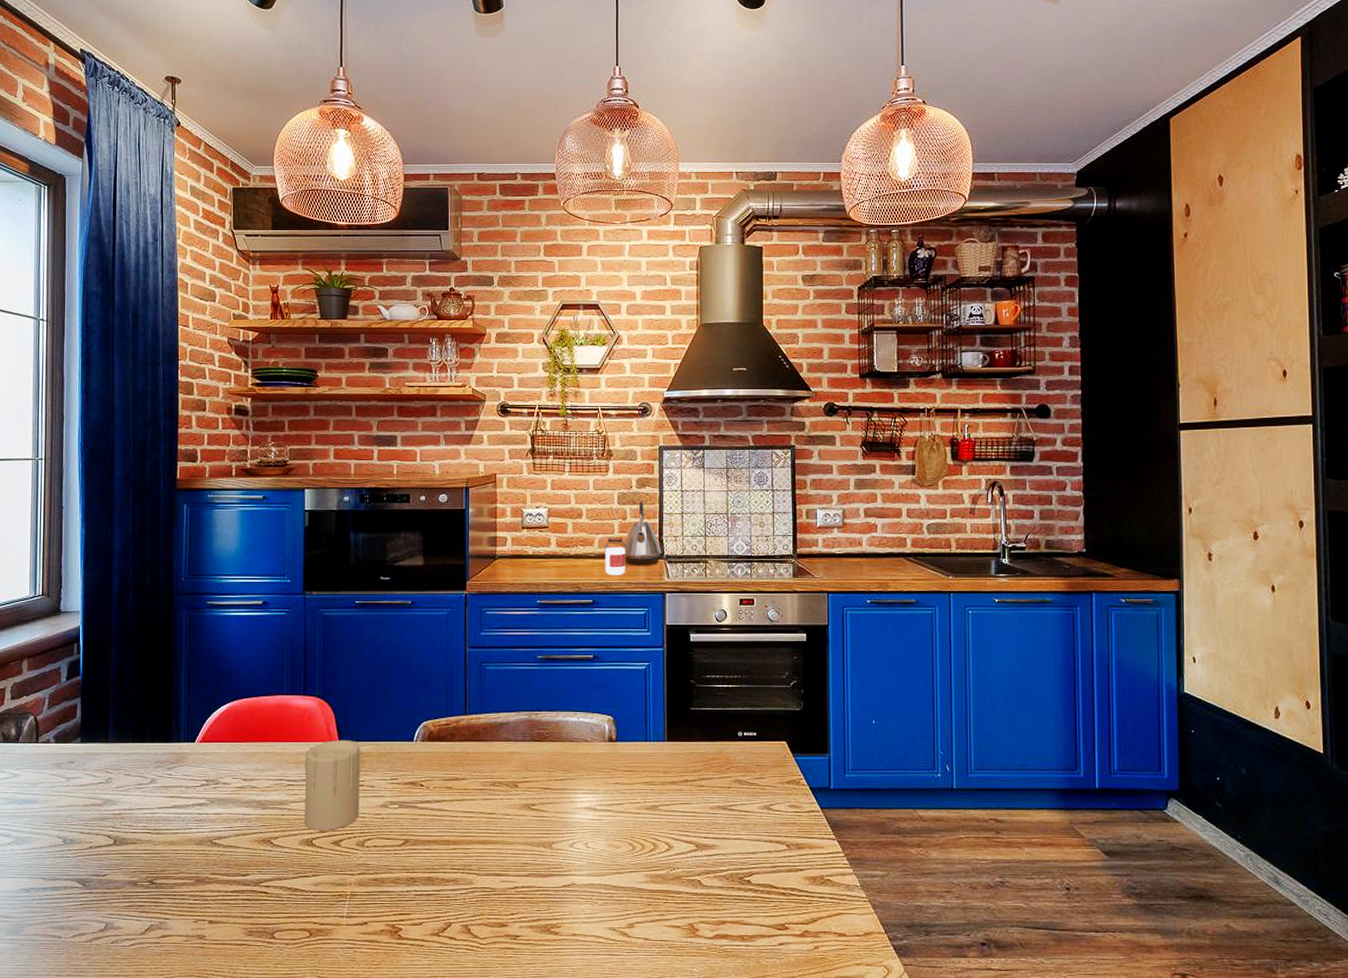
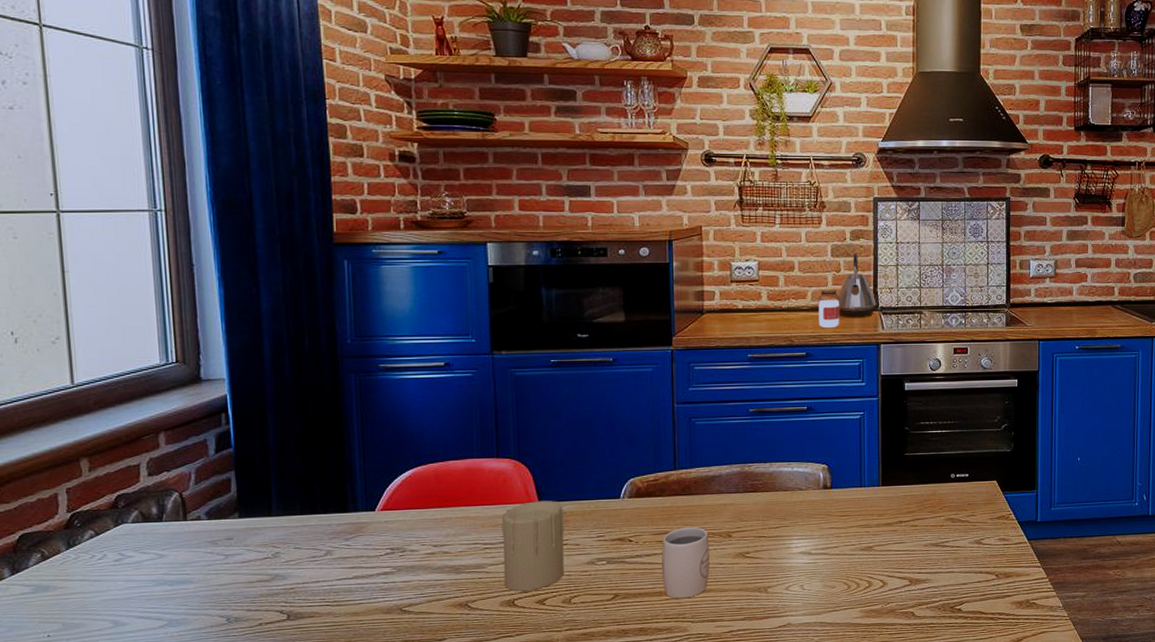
mug: none [450,774,496,849] -> present [662,526,709,599]

